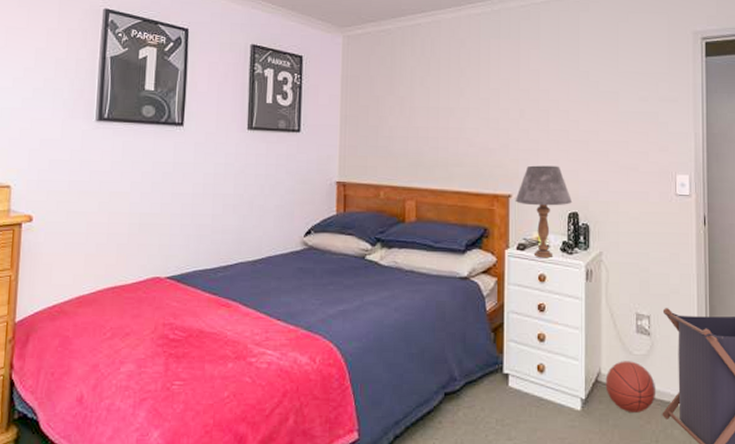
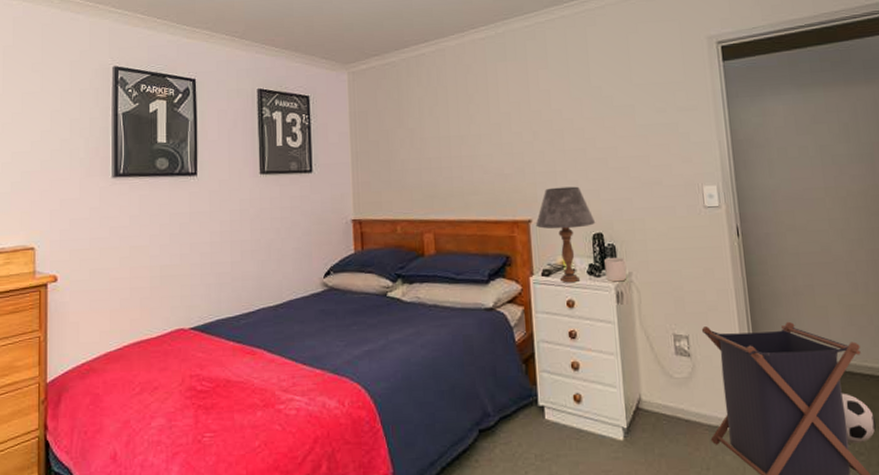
mug: none [578,236,598,260] -> present [604,257,627,282]
basketball: present [605,361,656,412] -> none [647,385,703,440]

